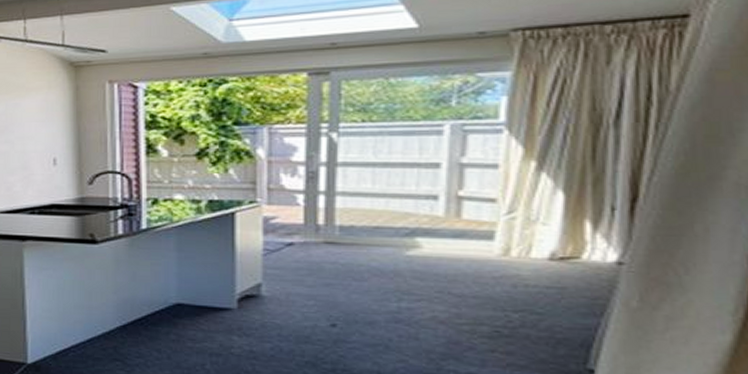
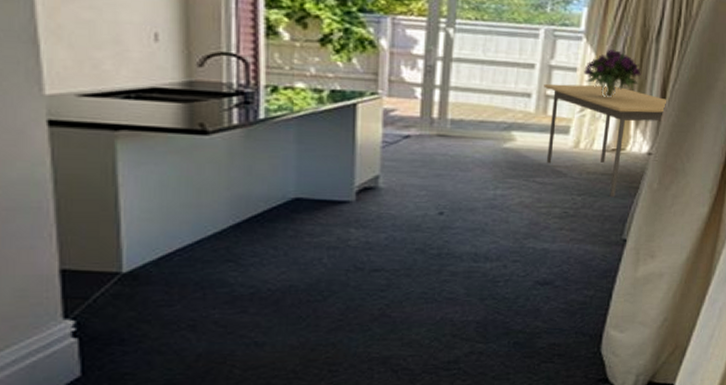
dining table: none [454,182,642,315] -> present [544,83,667,197]
bouquet: none [508,141,595,197] -> present [584,49,641,98]

